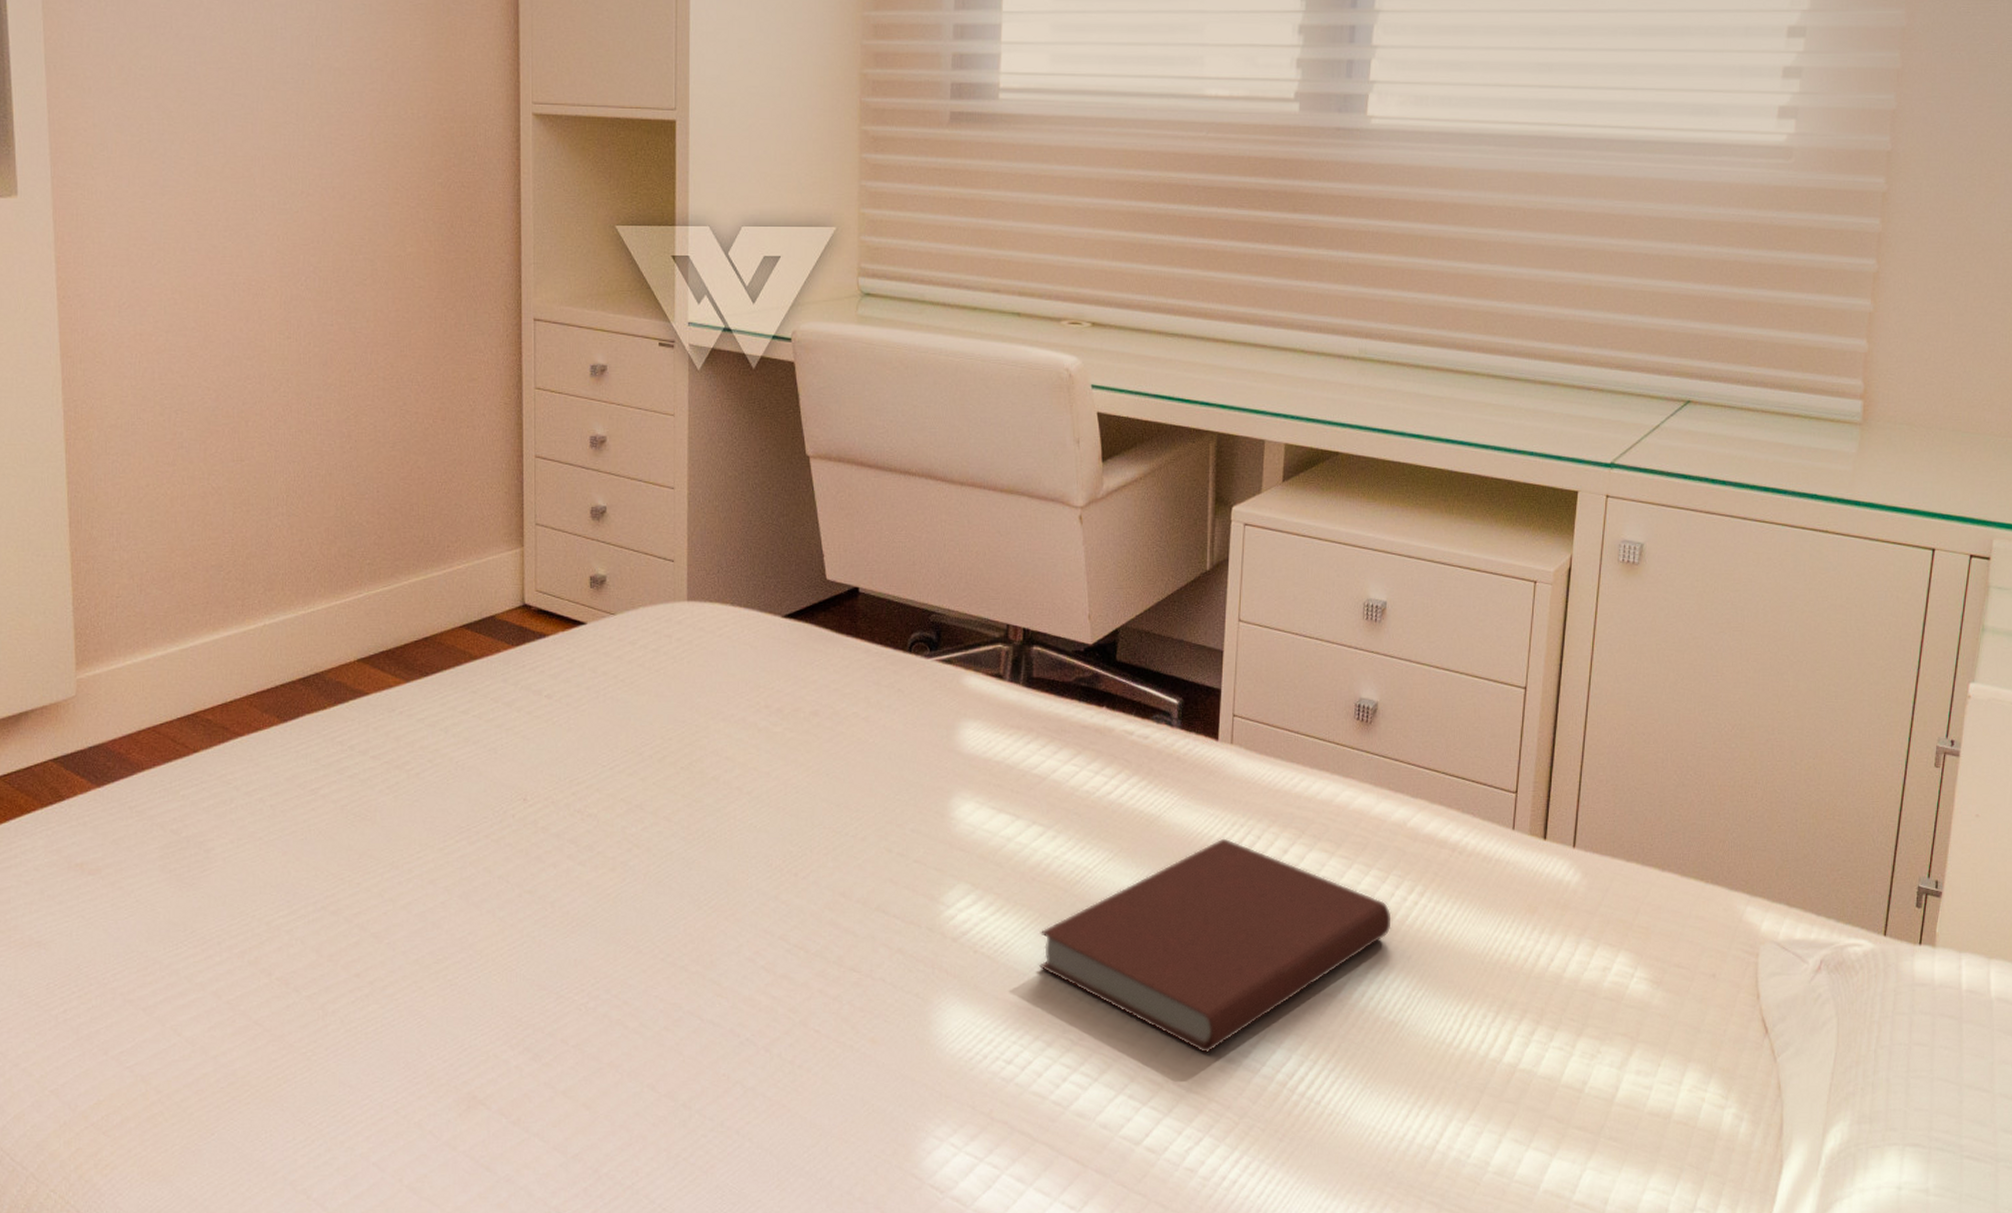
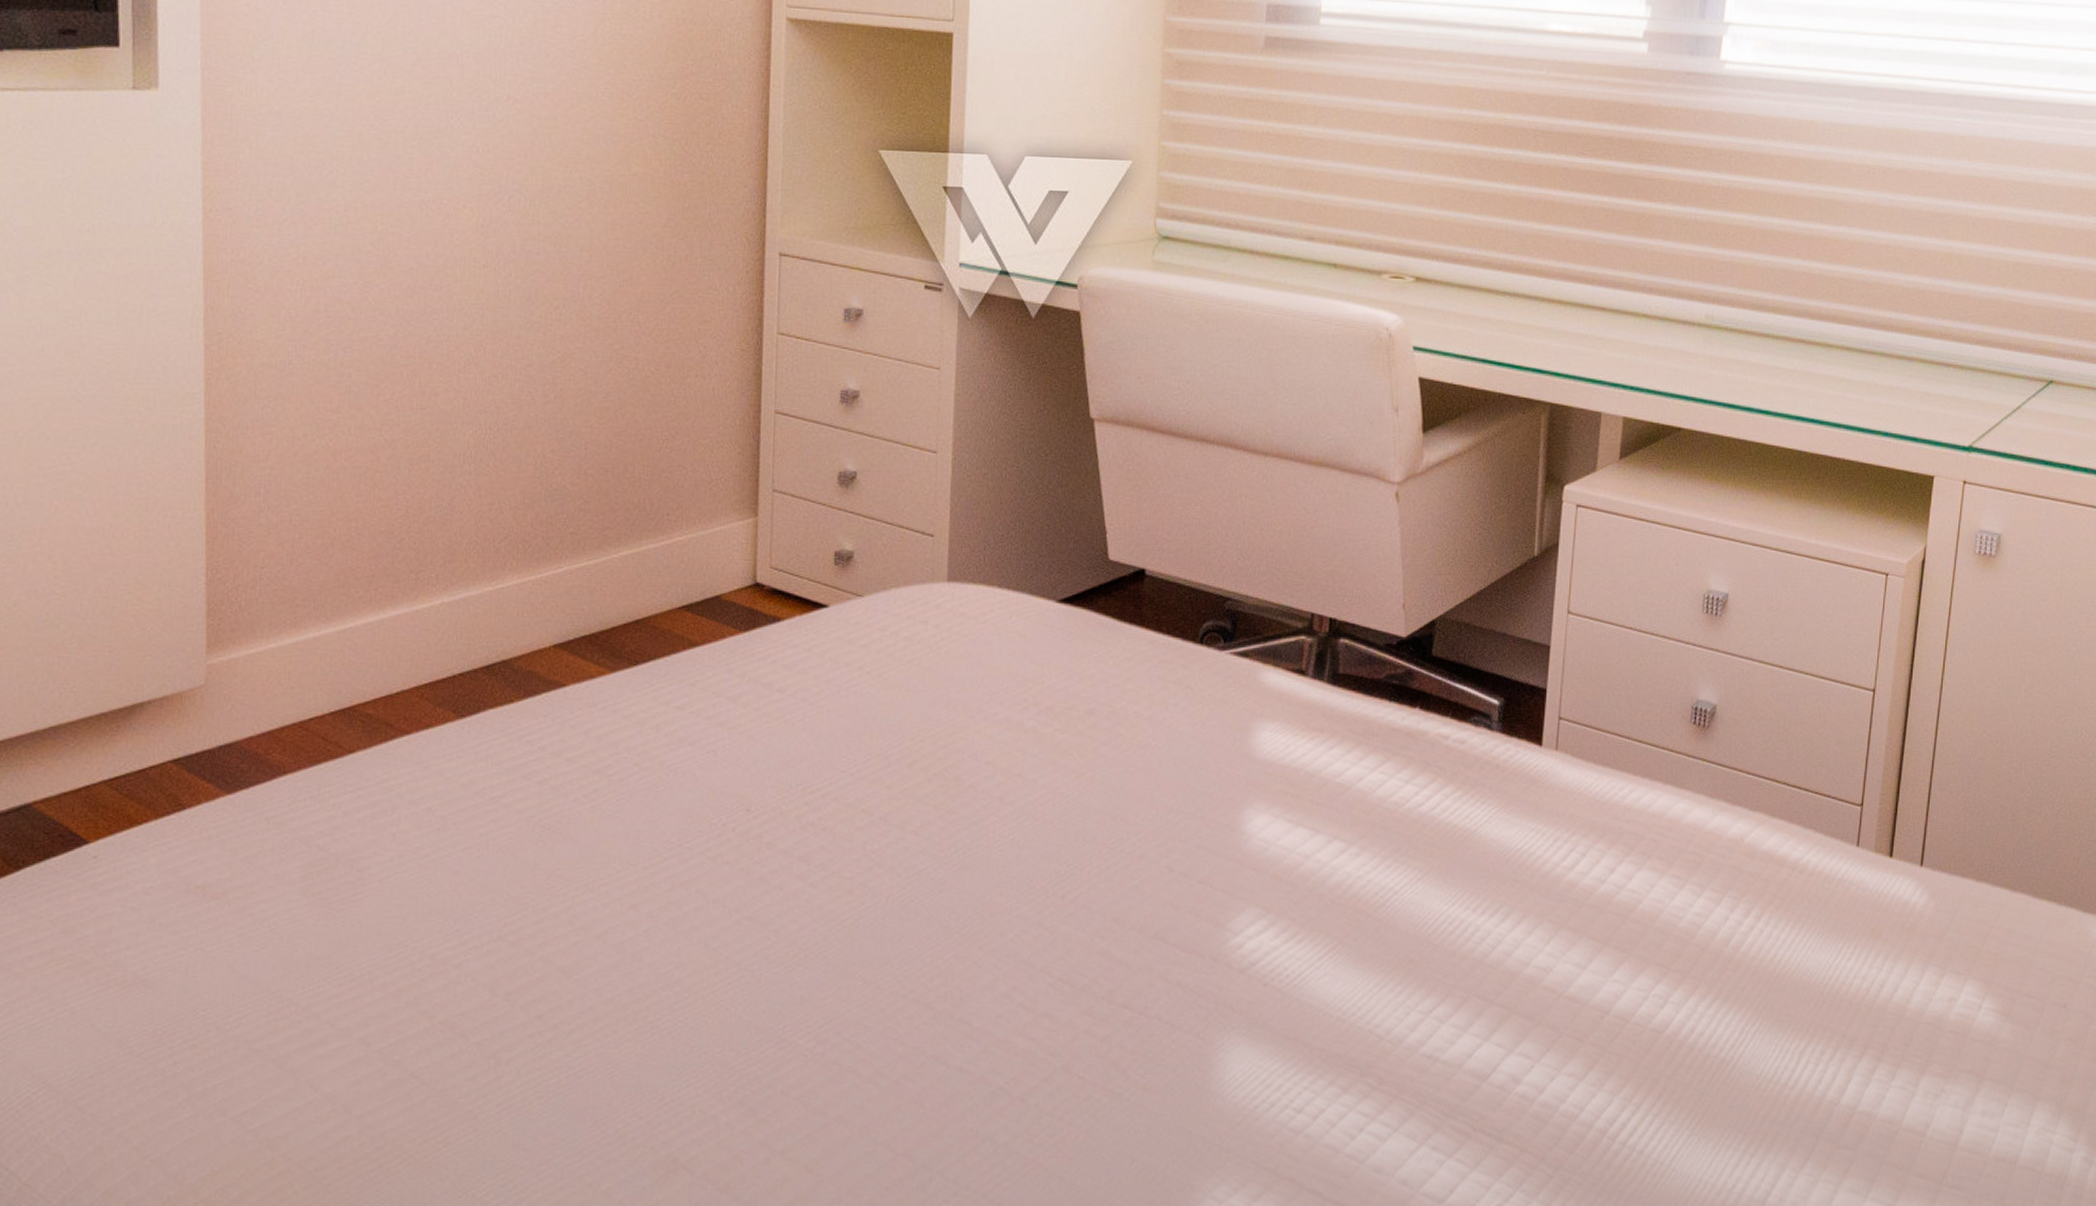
book: present [1039,838,1392,1053] -> none [1336,855,1725,1098]

